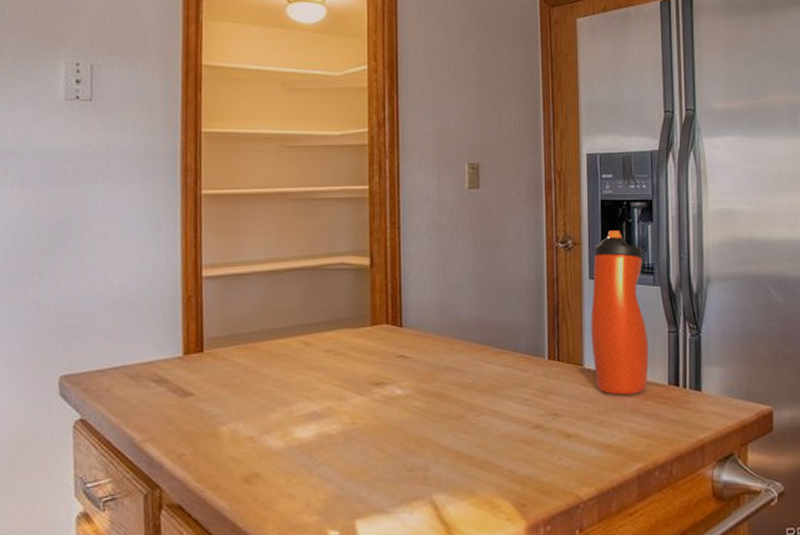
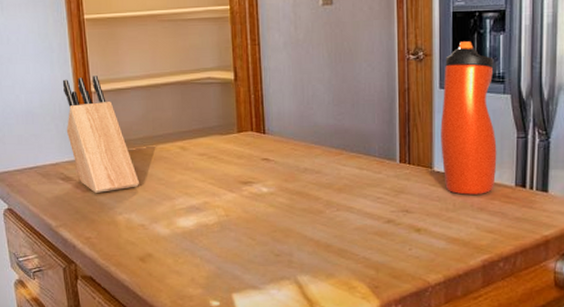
knife block: none [166,258,251,398] -> present [63,76,139,193]

